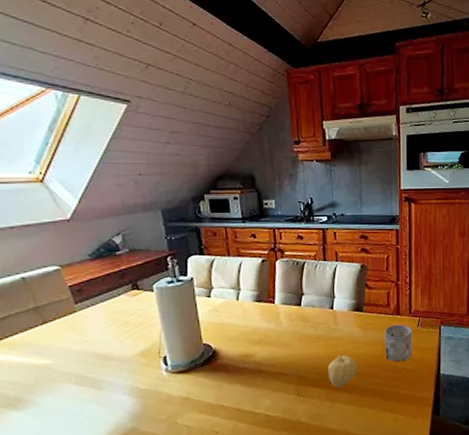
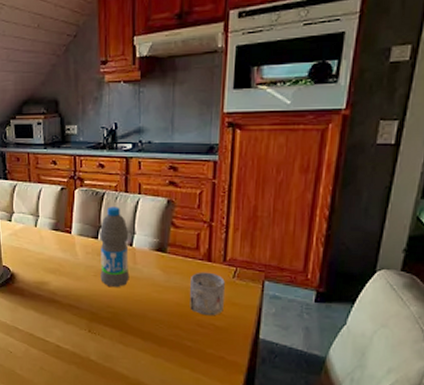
water bottle: none [302,274,332,350] -> present [100,206,130,288]
fruit: present [328,355,357,389] -> none [123,297,155,333]

